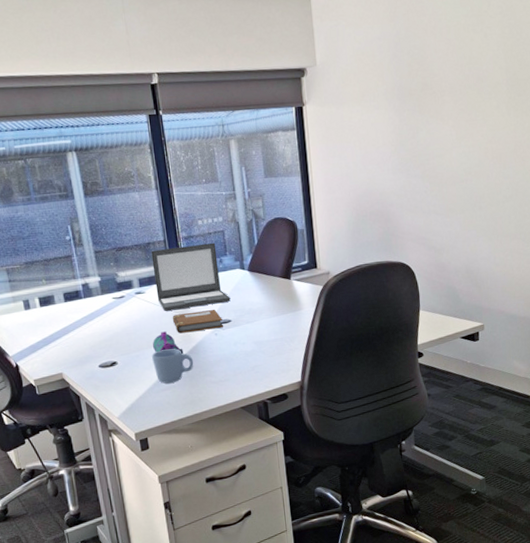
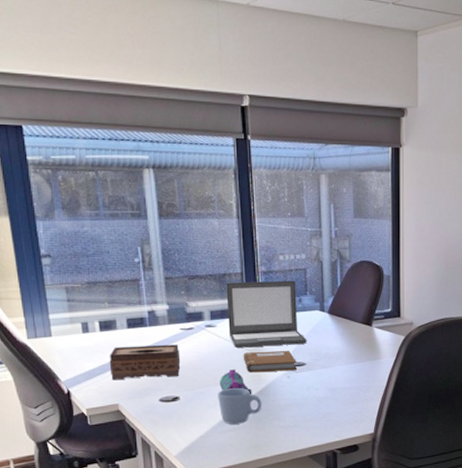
tissue box: none [50,313,116,351] -> present [109,344,181,380]

